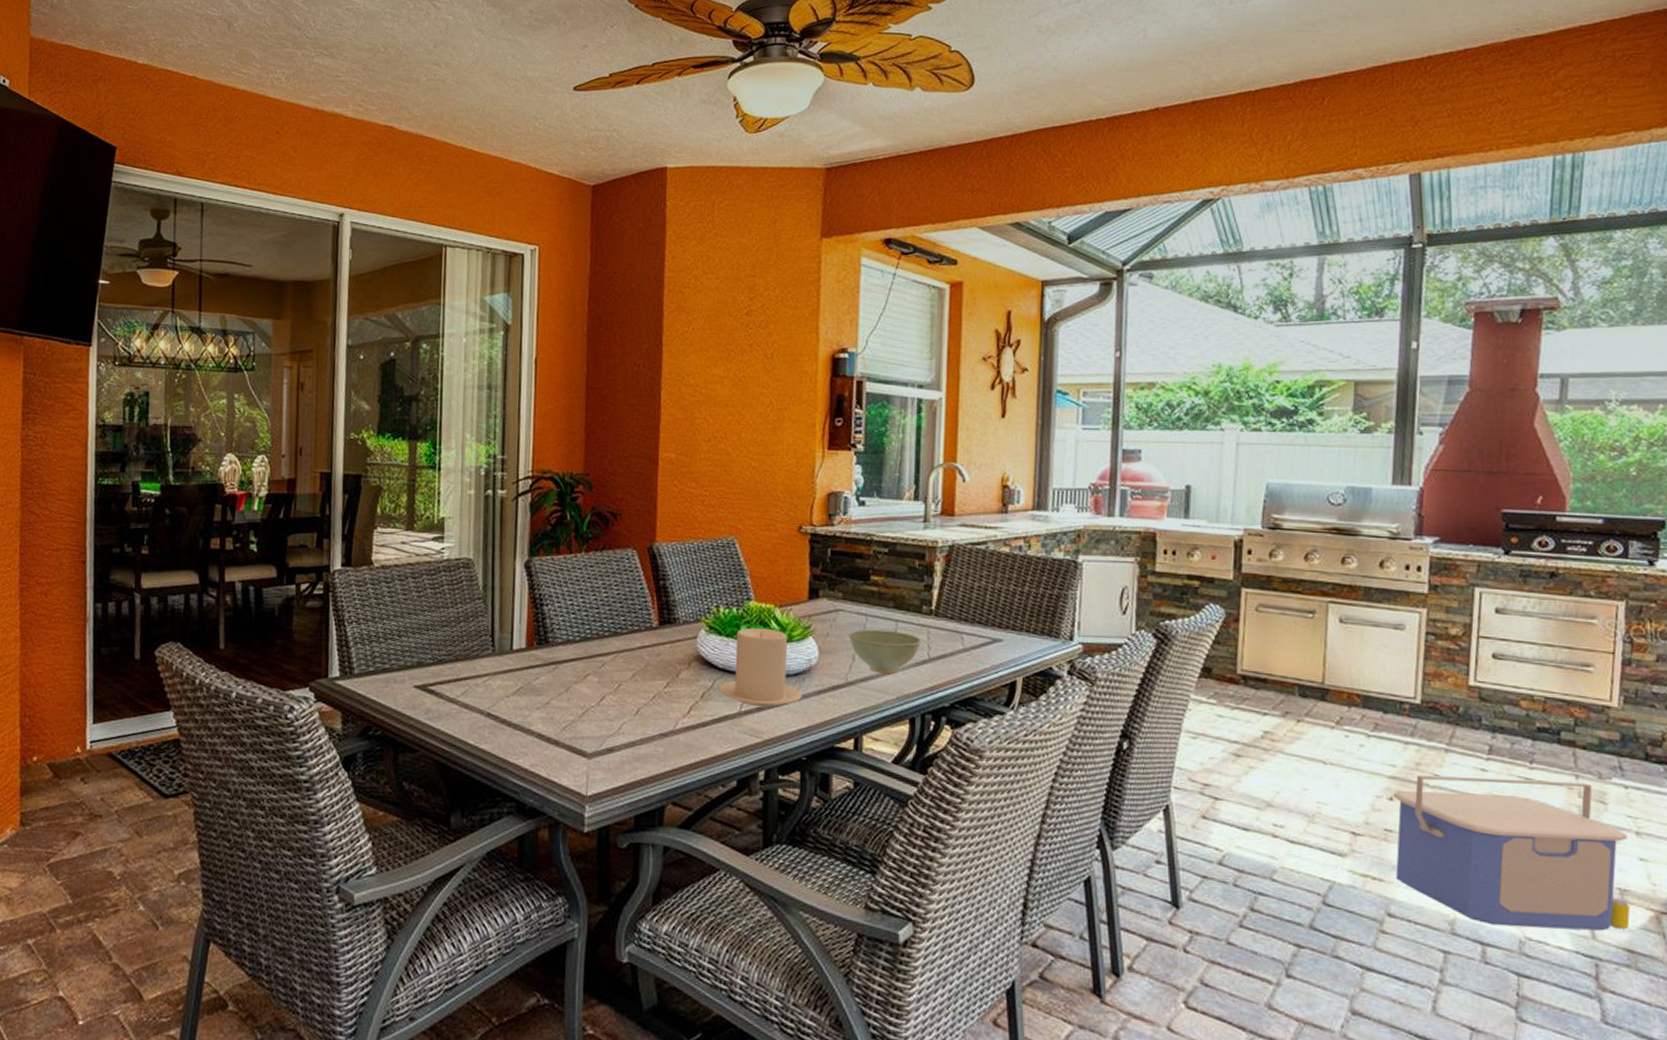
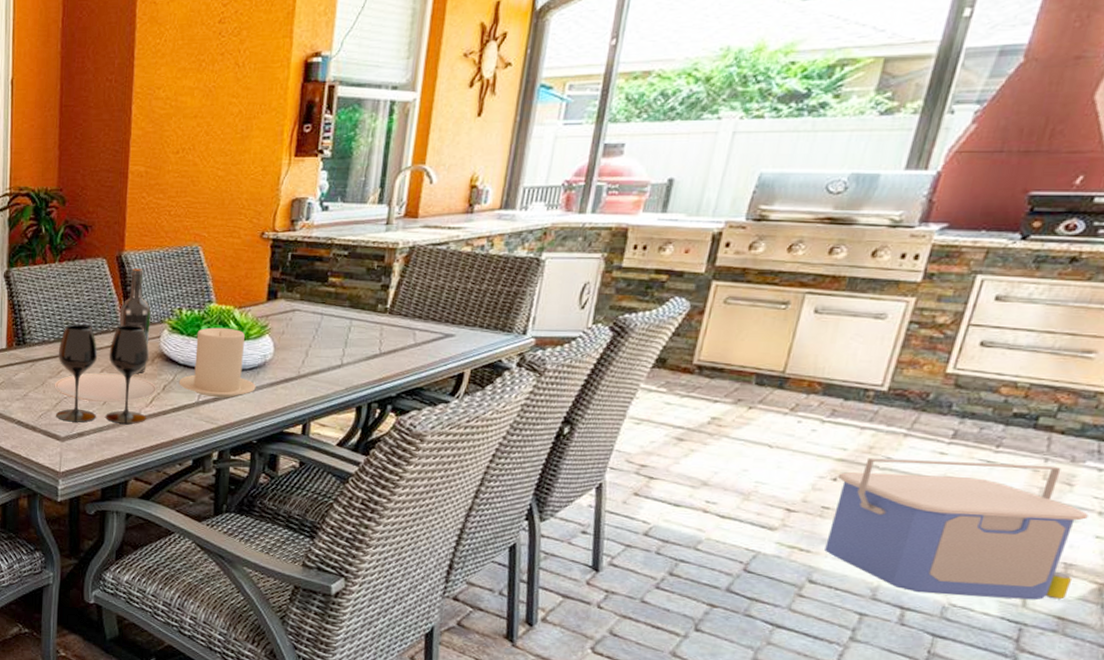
plate: none [580,677,695,713] -> present [54,372,158,403]
wine glass: none [582,621,686,738] -> present [56,324,150,424]
wine bottle: none [652,561,686,679] -> present [119,269,151,373]
bowl: present [848,629,922,675] -> none [303,327,374,368]

